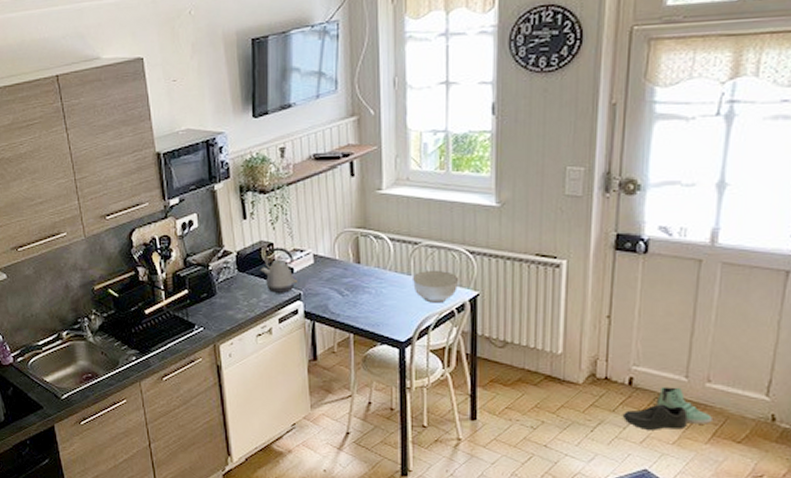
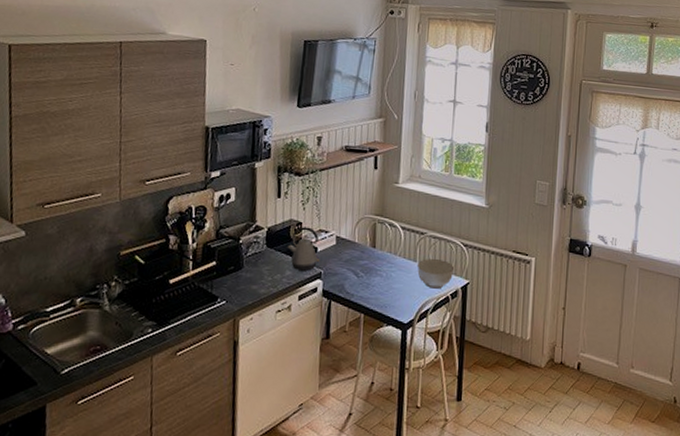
shoe: present [622,394,688,430] -> none [572,378,618,411]
sneaker: present [657,386,714,424] -> none [597,371,636,406]

